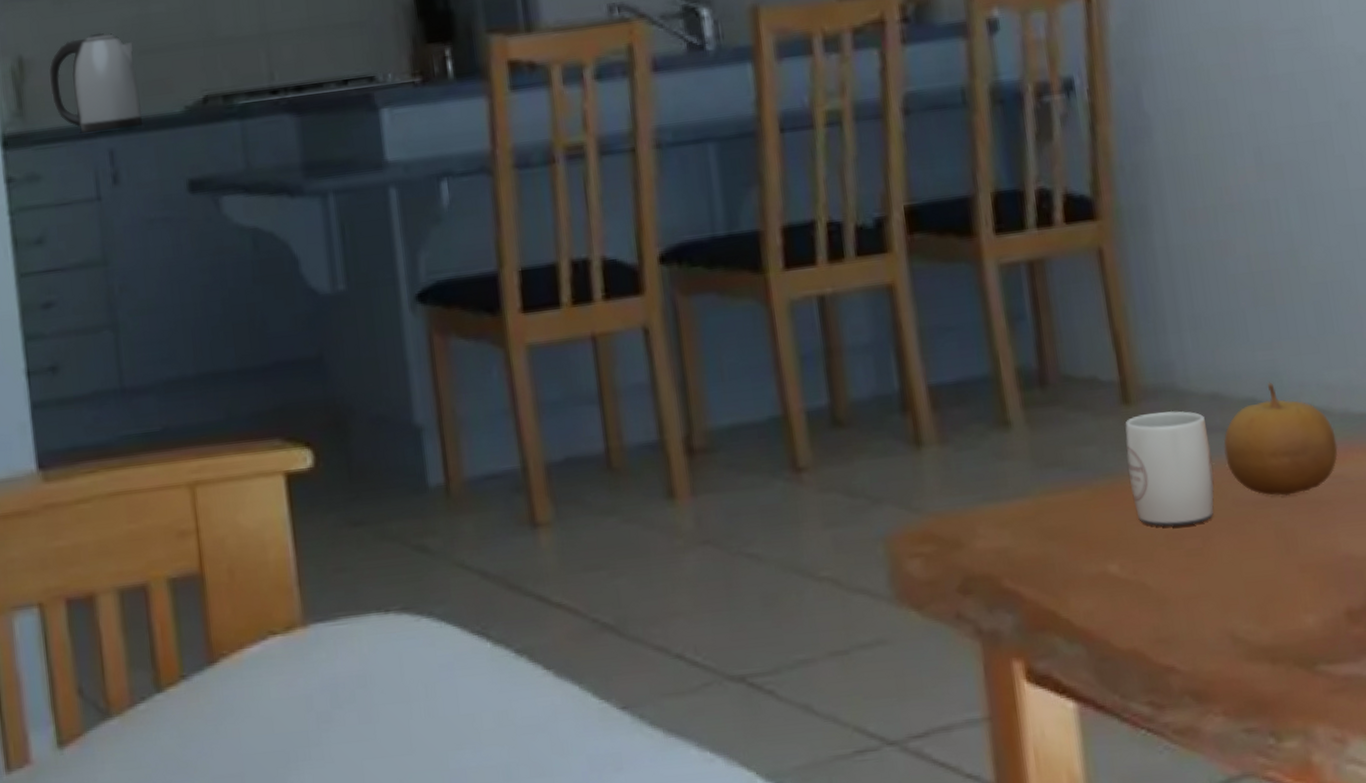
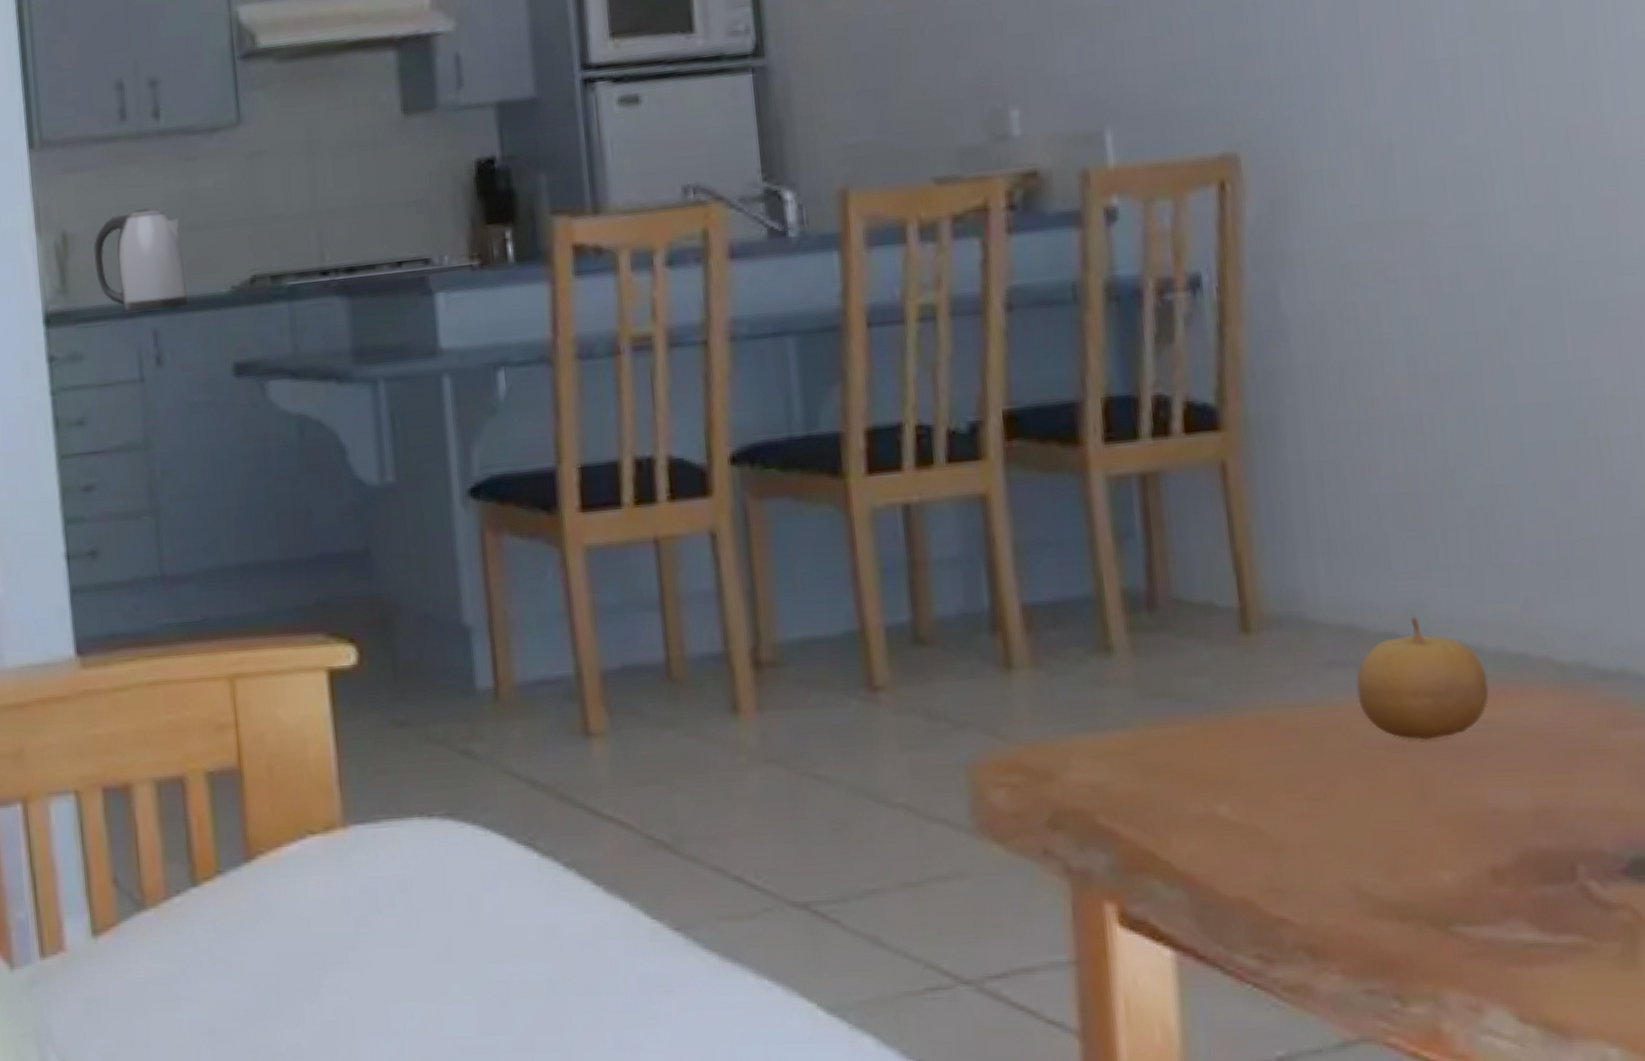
mug: present [1125,411,1214,527] -> none [1243,642,1343,768]

